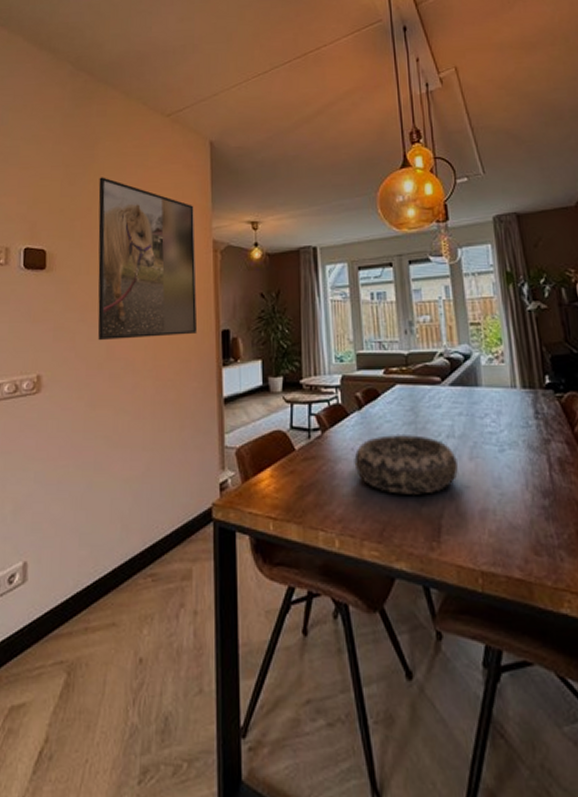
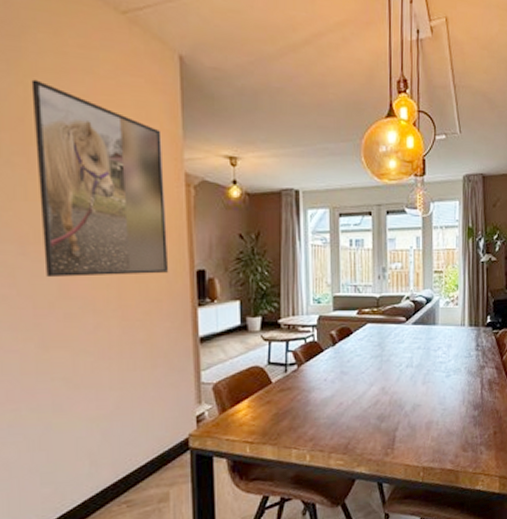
decorative bowl: present [354,433,458,494] -> none [326,365,413,415]

